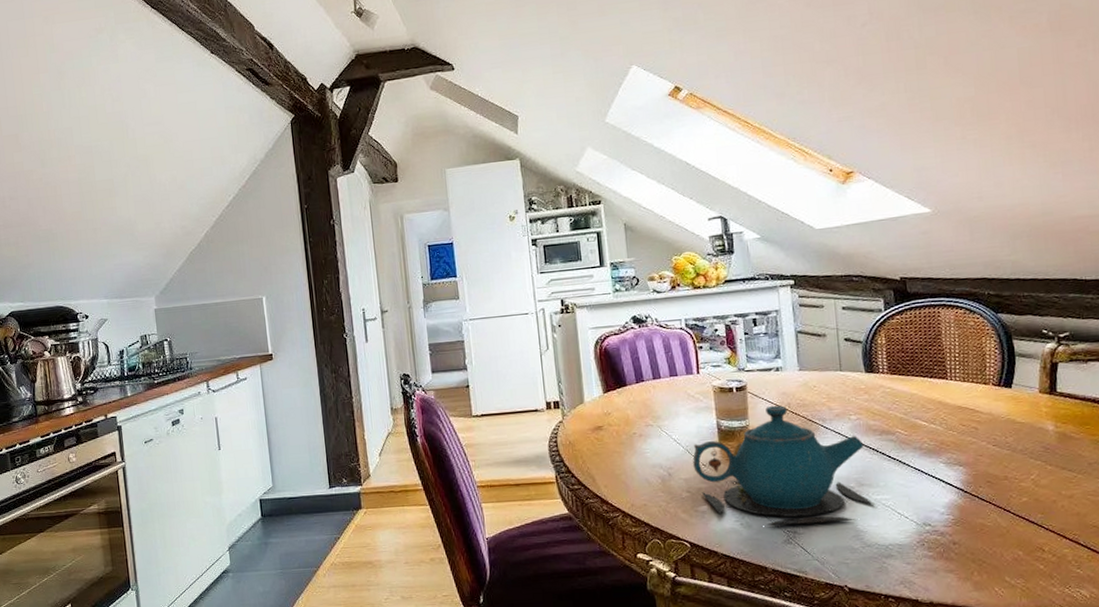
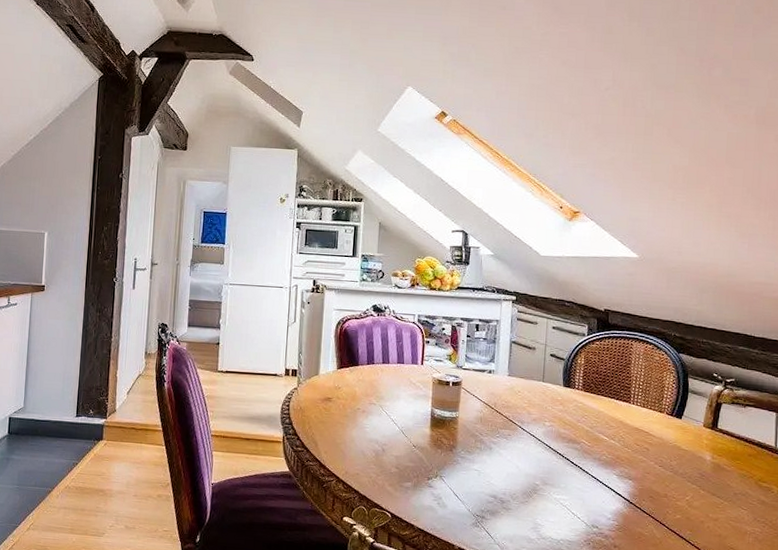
teapot: present [693,405,876,526] -> none [405,403,555,515]

